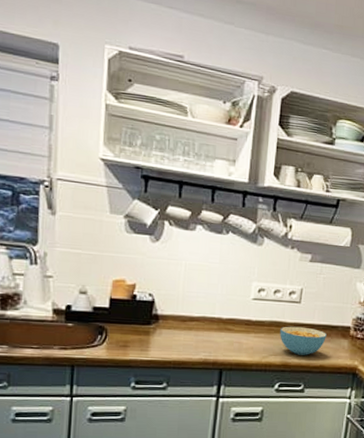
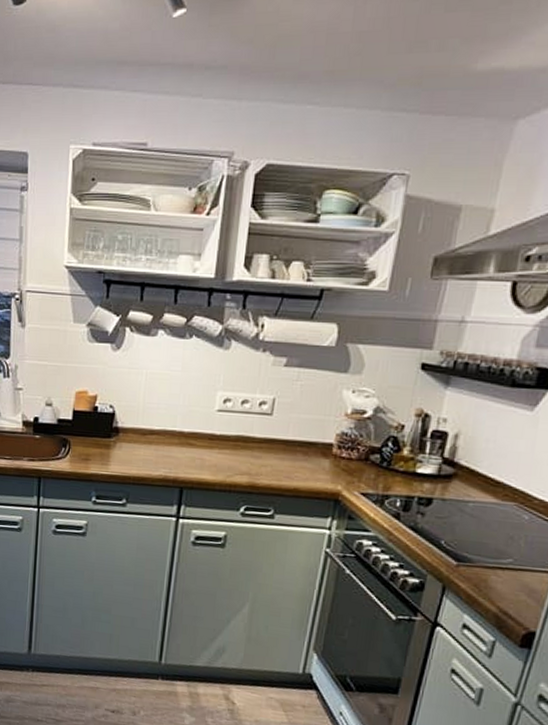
cereal bowl: present [280,326,327,355] -> none [247,441,303,476]

